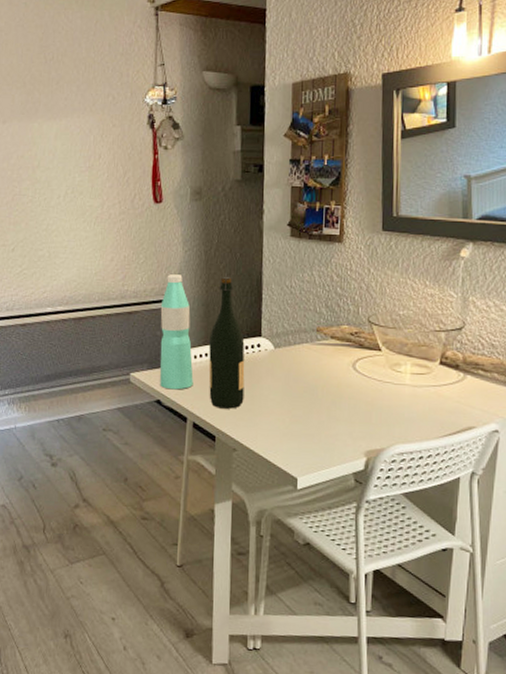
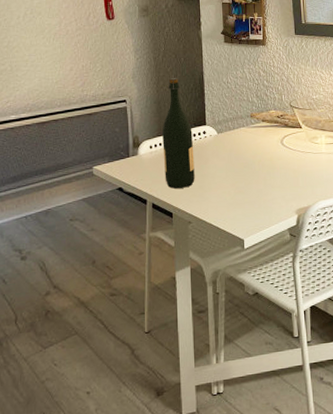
water bottle: present [160,274,194,390] -> none [117,79,150,178]

